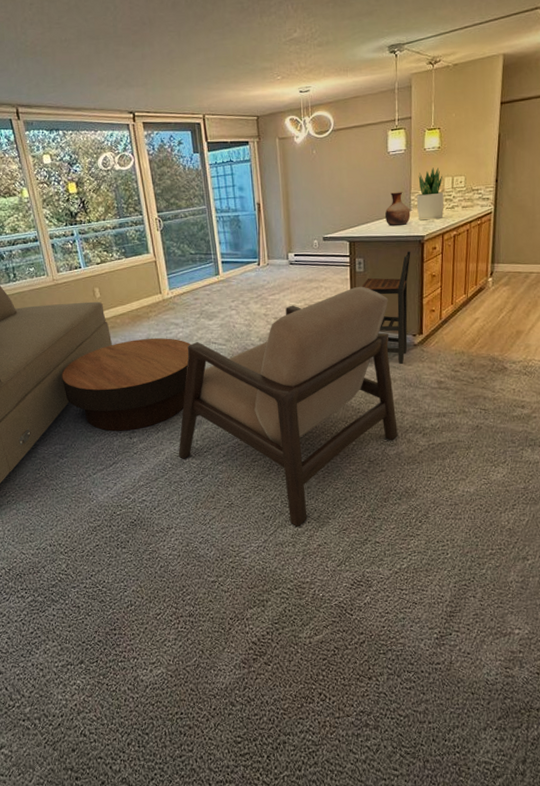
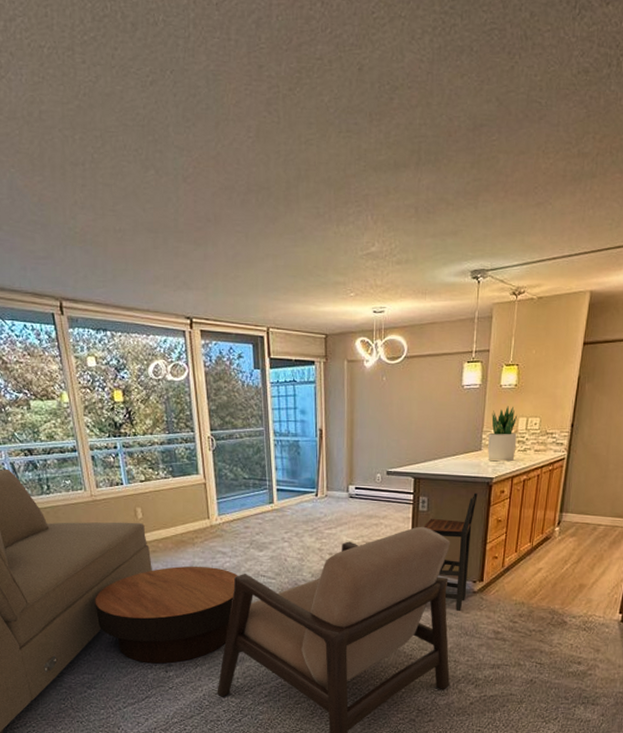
vase: present [384,191,411,227] -> none [453,428,481,466]

